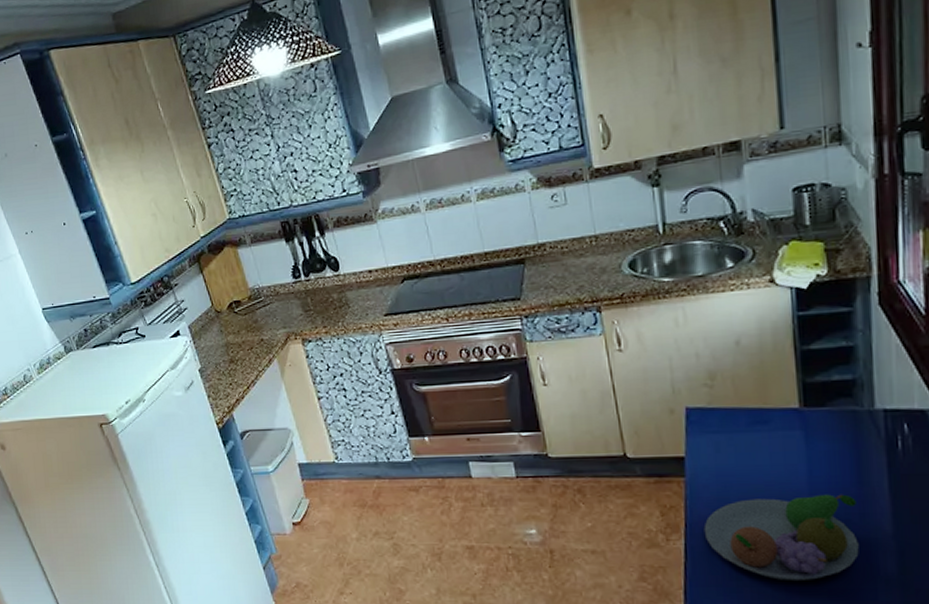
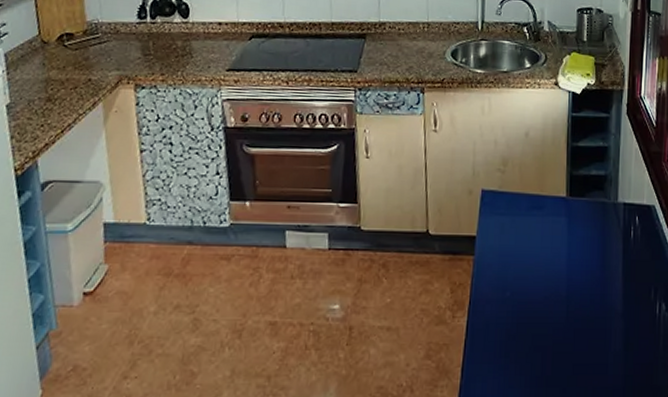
fruit bowl: present [703,494,859,582] -> none [484,276,599,358]

